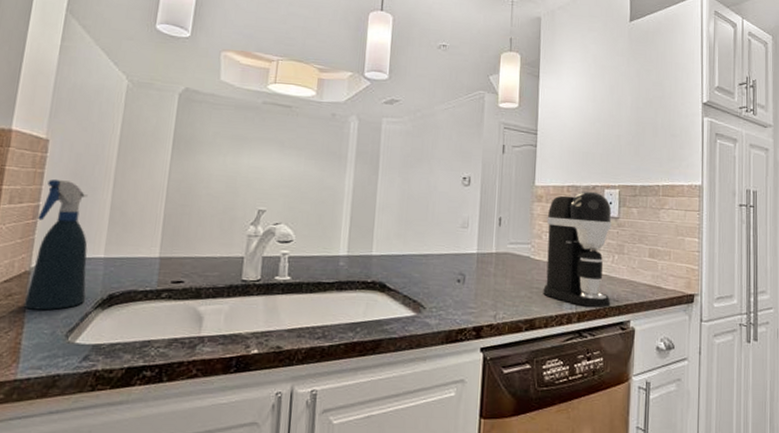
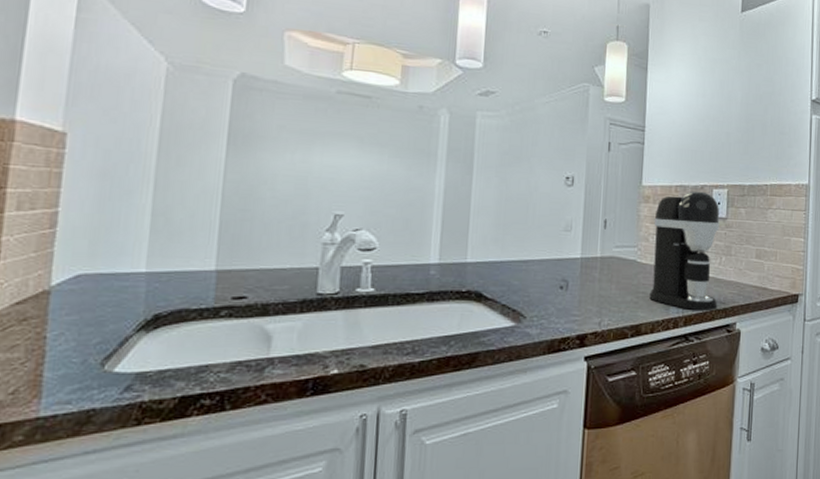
spray bottle: present [23,179,88,311] -> none [43,180,125,336]

